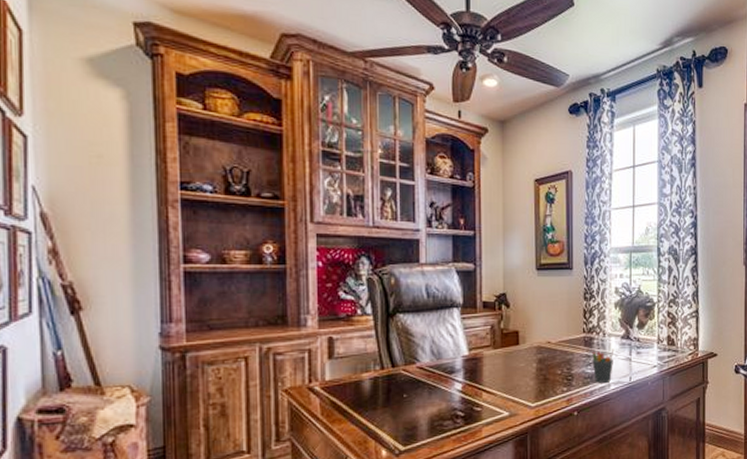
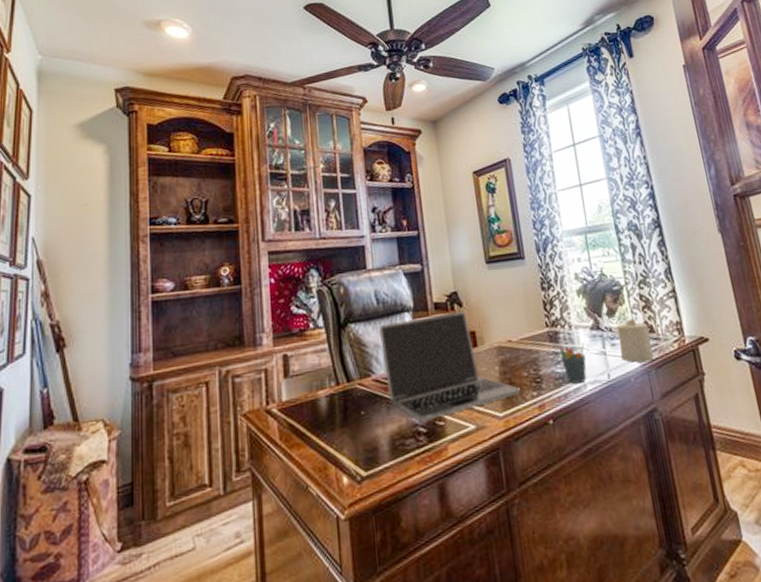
laptop: none [428,312,552,407] -> present [379,311,520,422]
candle: none [643,332,670,370] -> present [616,318,654,363]

